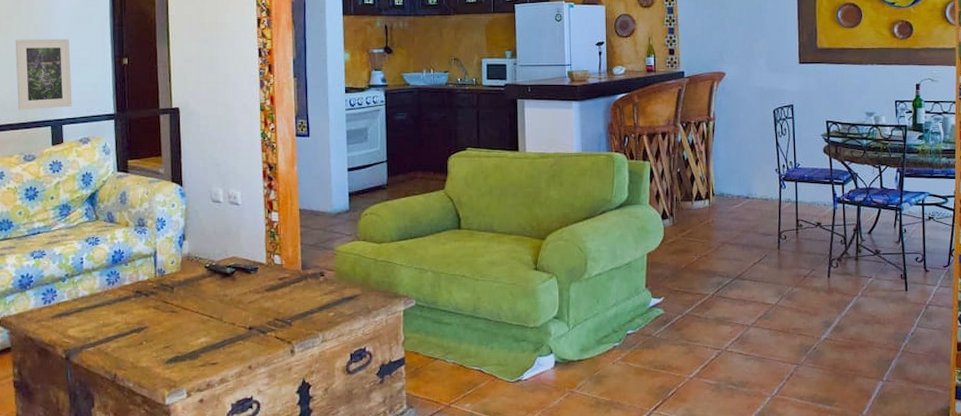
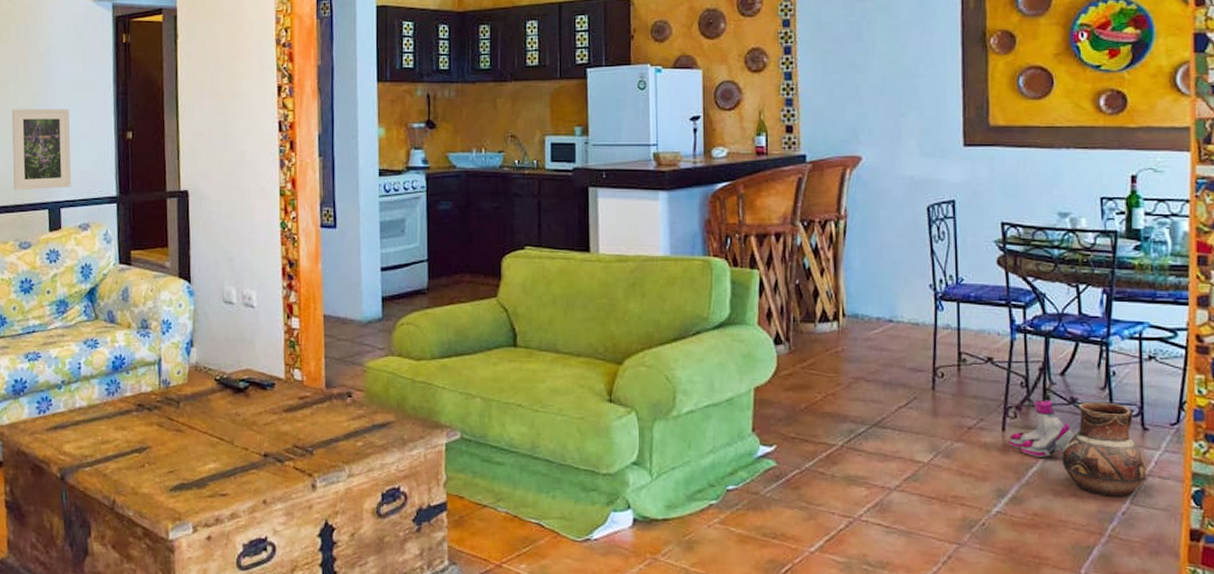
boots: none [832,253,878,296] -> present [1008,400,1075,458]
ceramic pot: none [870,252,928,322] -> present [1062,401,1147,497]

